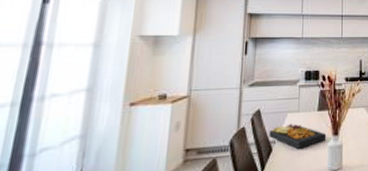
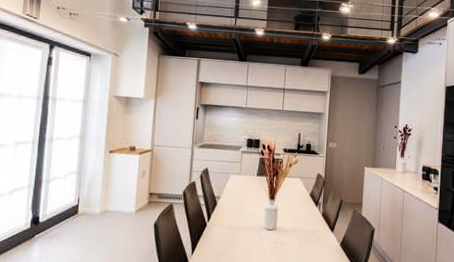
food platter: present [269,124,327,149] -> none [214,184,264,206]

